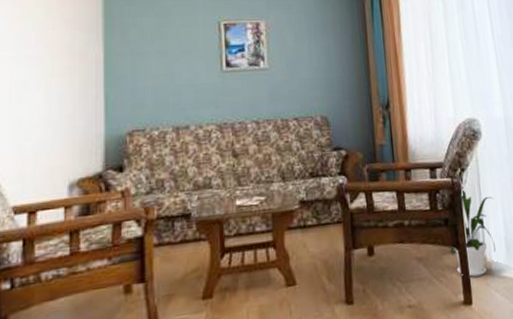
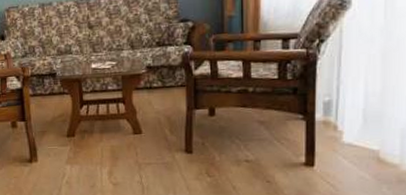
house plant: present [450,188,496,277] -> none [296,59,355,143]

